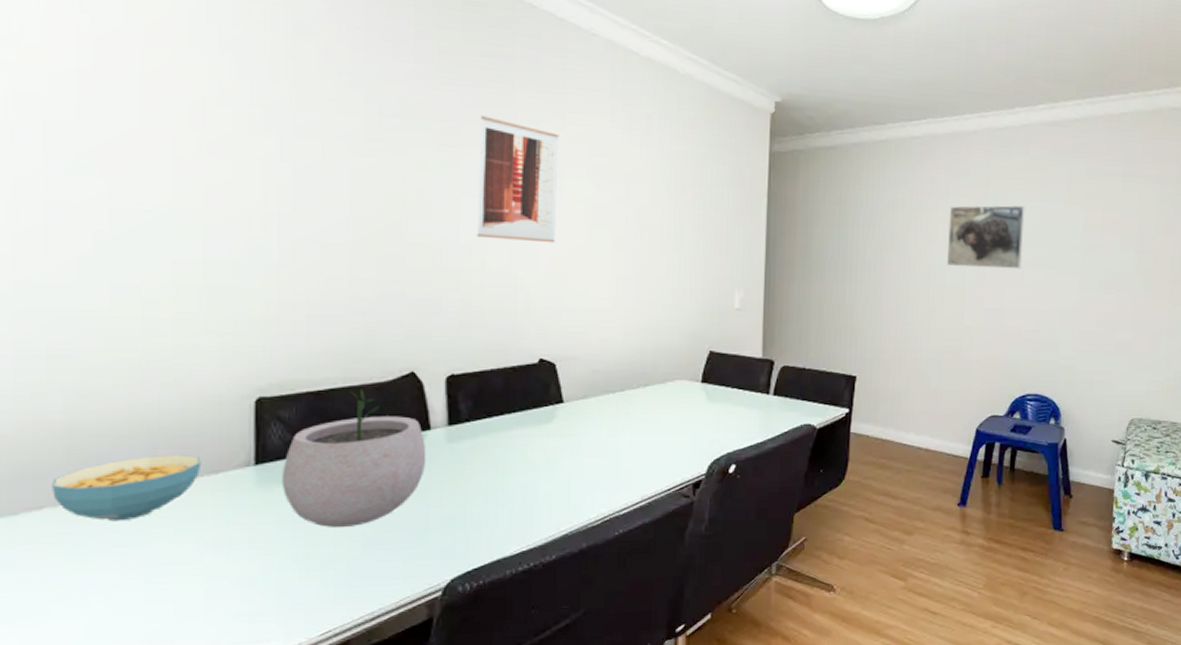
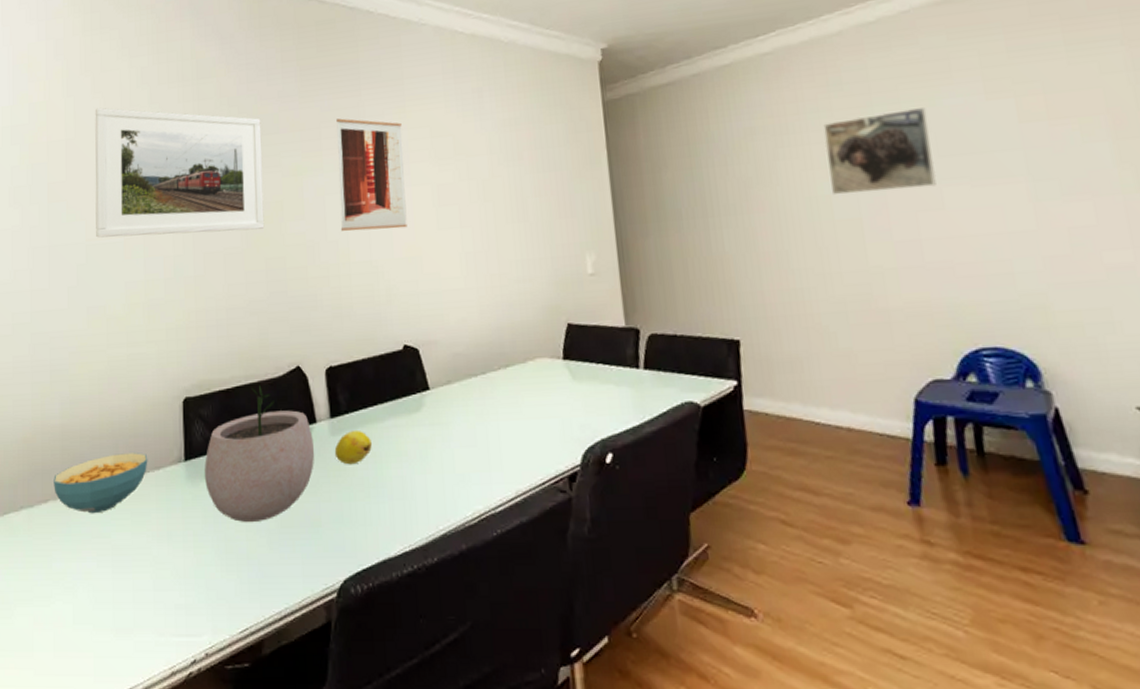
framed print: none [126,37,382,222] -> present [95,107,265,238]
fruit: none [450,438,494,471] -> present [334,429,372,465]

